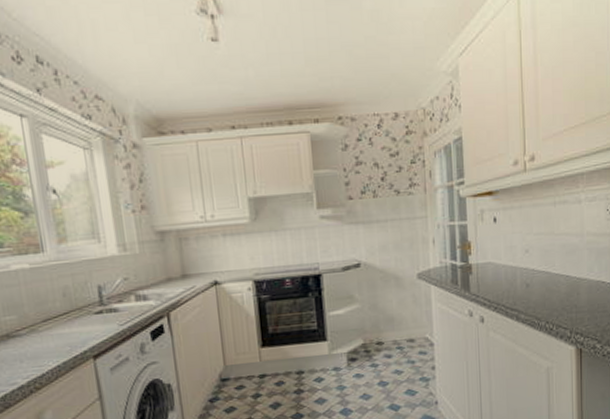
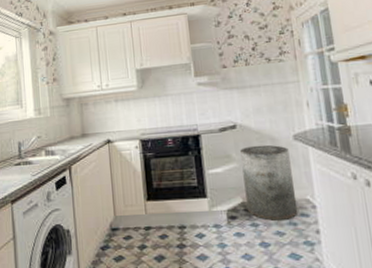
trash can: none [363,284,417,360] -> present [240,144,298,221]

